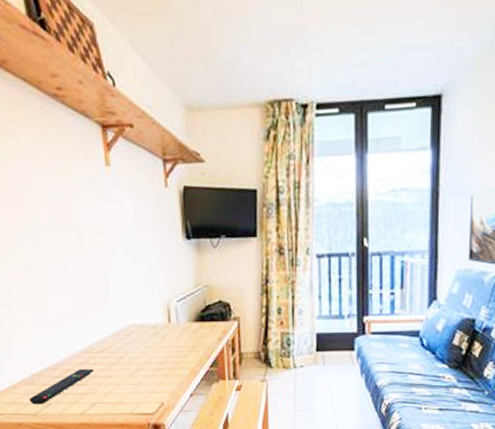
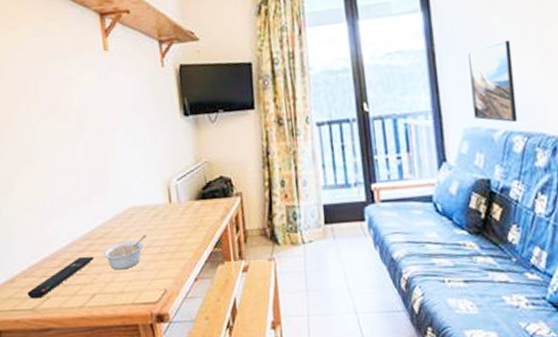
legume: none [102,351,145,383] -> present [102,234,146,270]

